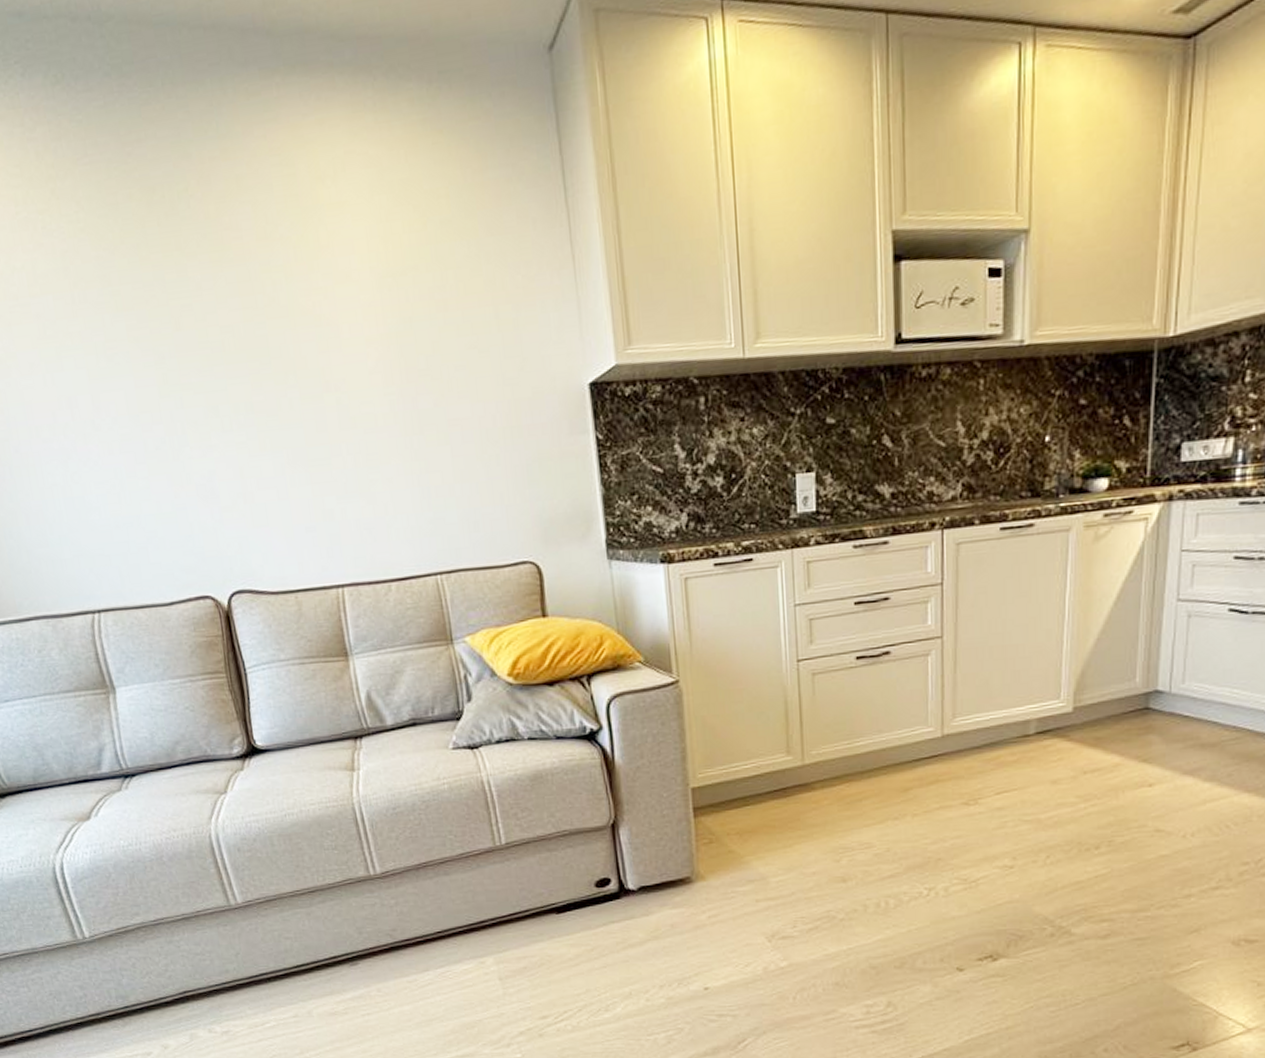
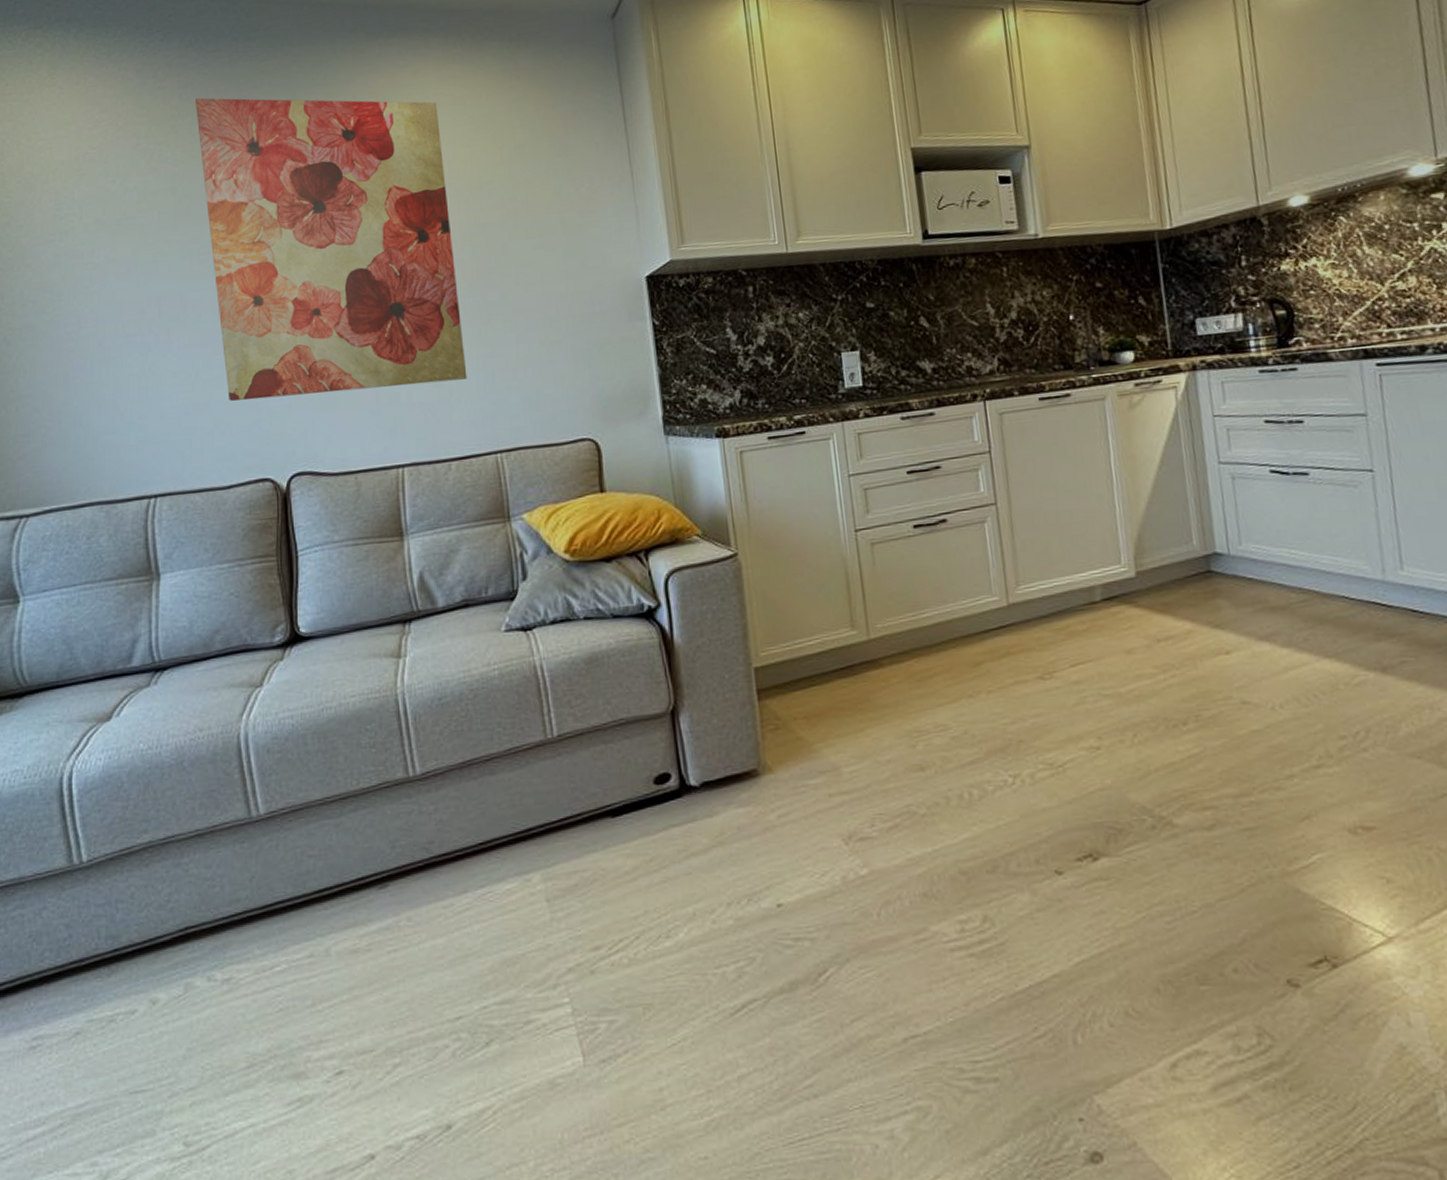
wall art: none [73,153,402,515] -> present [196,98,467,402]

